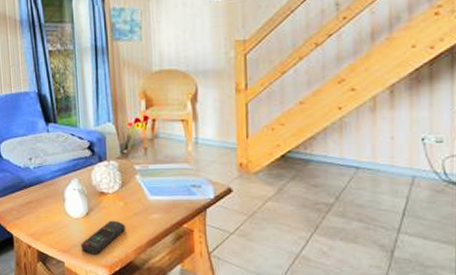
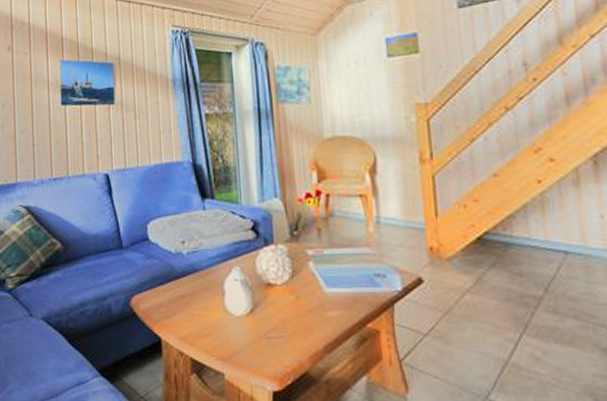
remote control: present [81,220,125,254] -> none [244,319,298,363]

